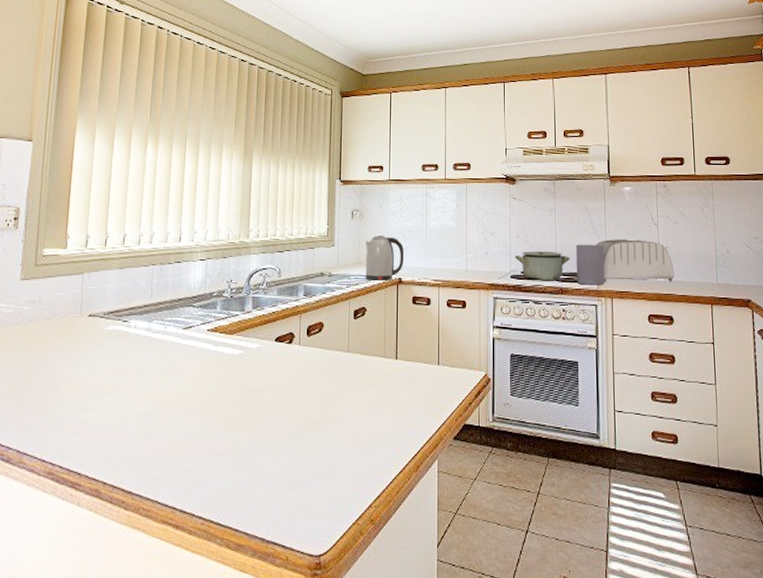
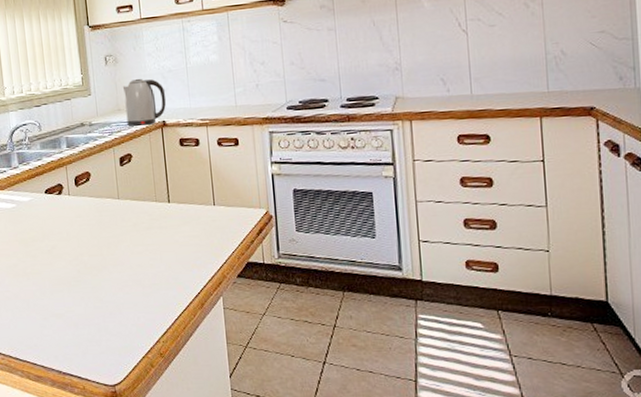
cooking pot: present [515,251,570,281] -> none [290,75,357,110]
canister: present [575,244,605,286] -> none [362,62,402,110]
toaster: present [596,239,674,283] -> none [388,51,490,104]

